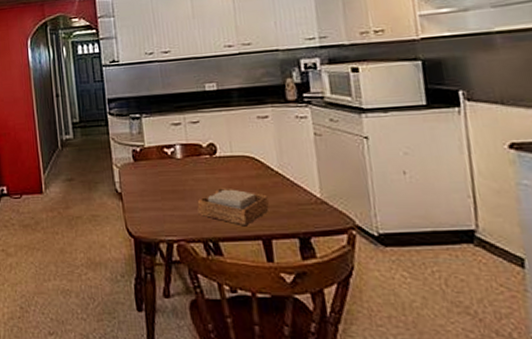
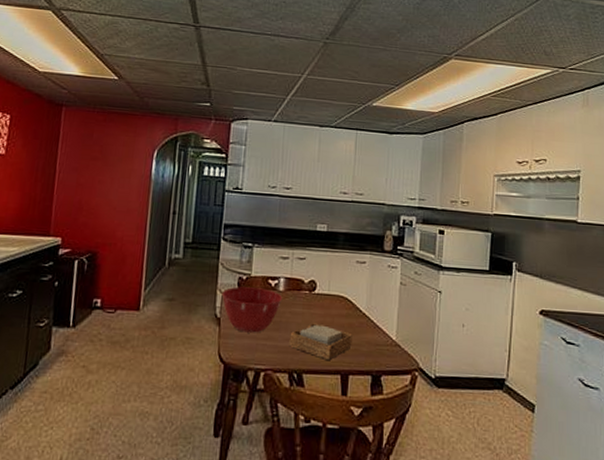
mixing bowl: none [118,158,182,205] -> present [222,286,283,333]

